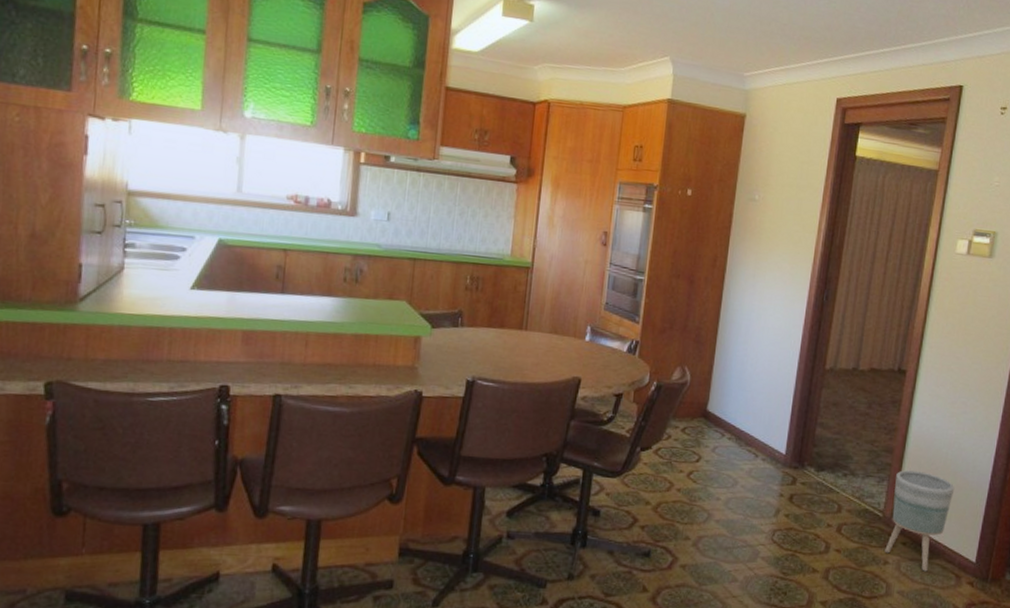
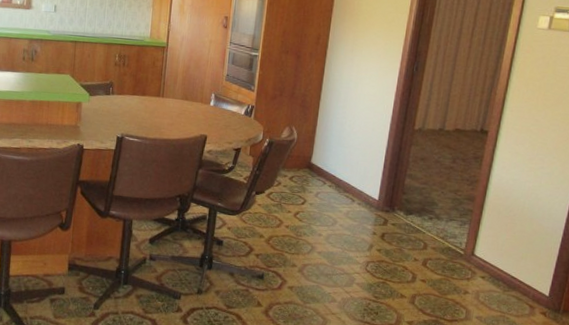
planter: present [885,470,955,572] -> none [465,216,531,302]

